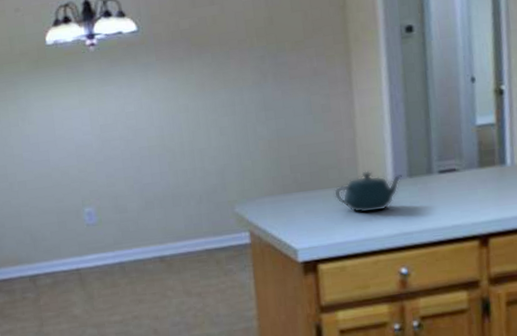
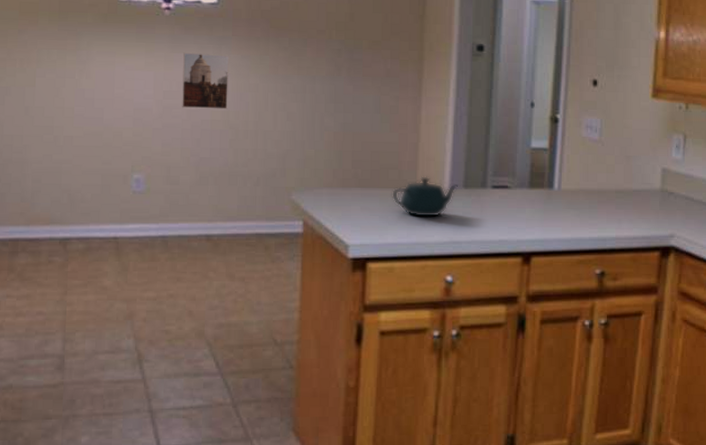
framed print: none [113,80,162,139] -> present [182,52,229,109]

